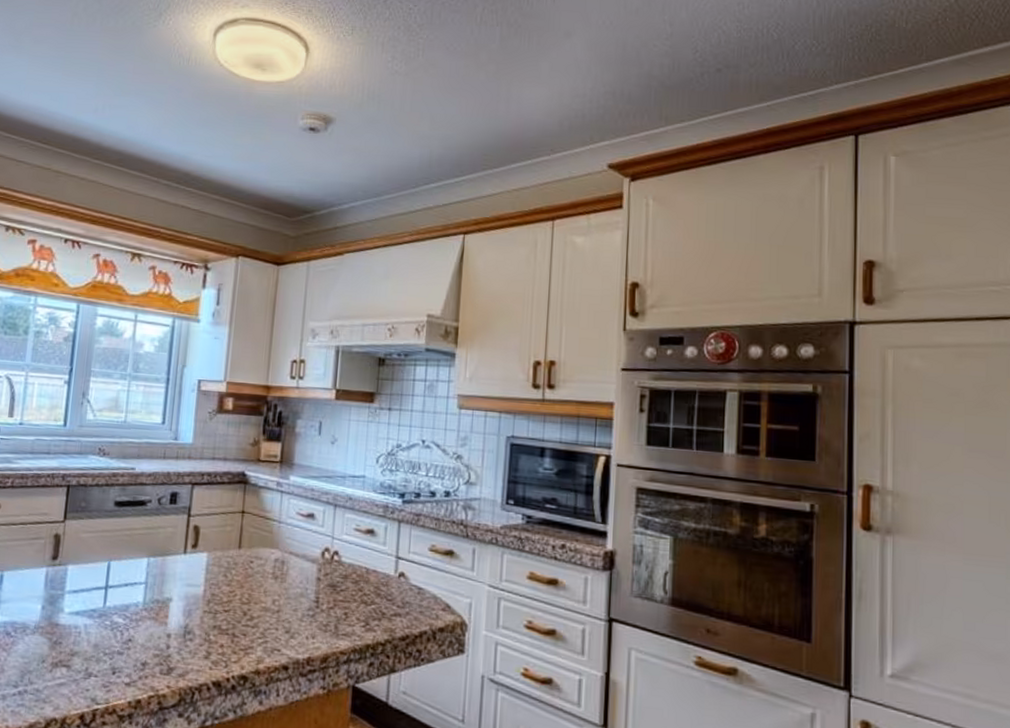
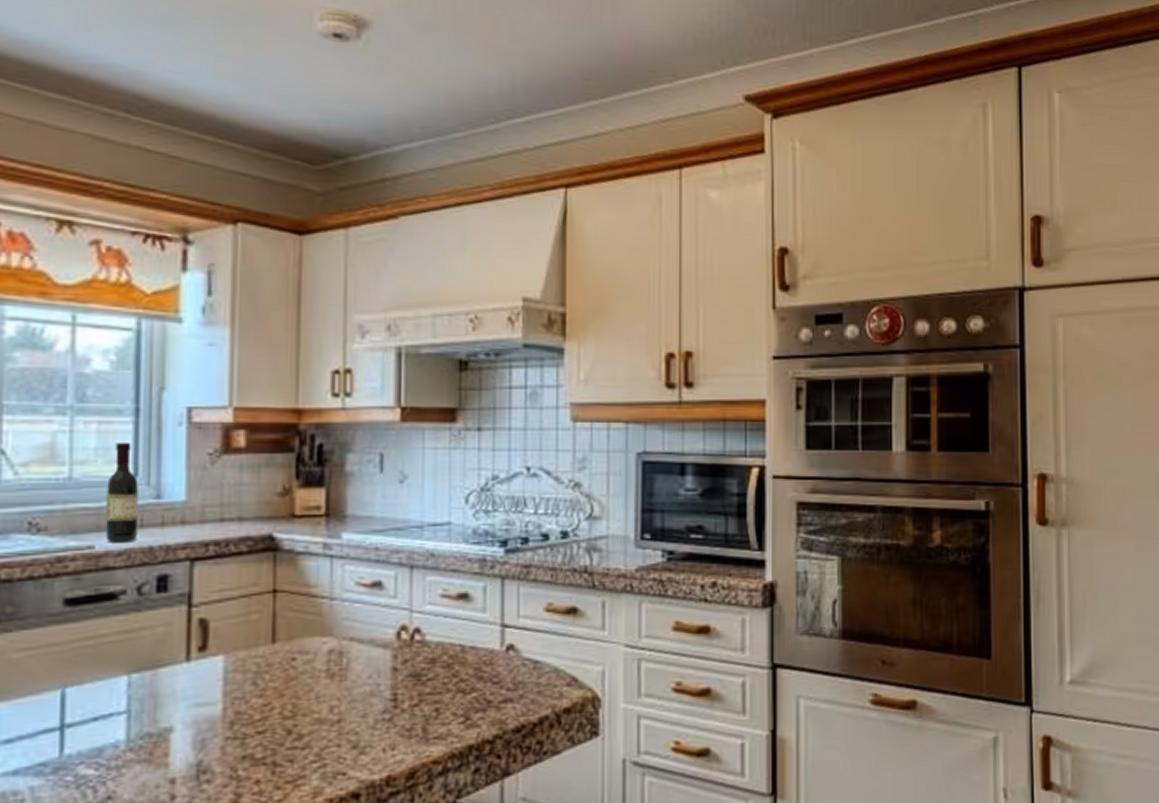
wine bottle: none [142,401,165,468] -> present [106,443,138,543]

